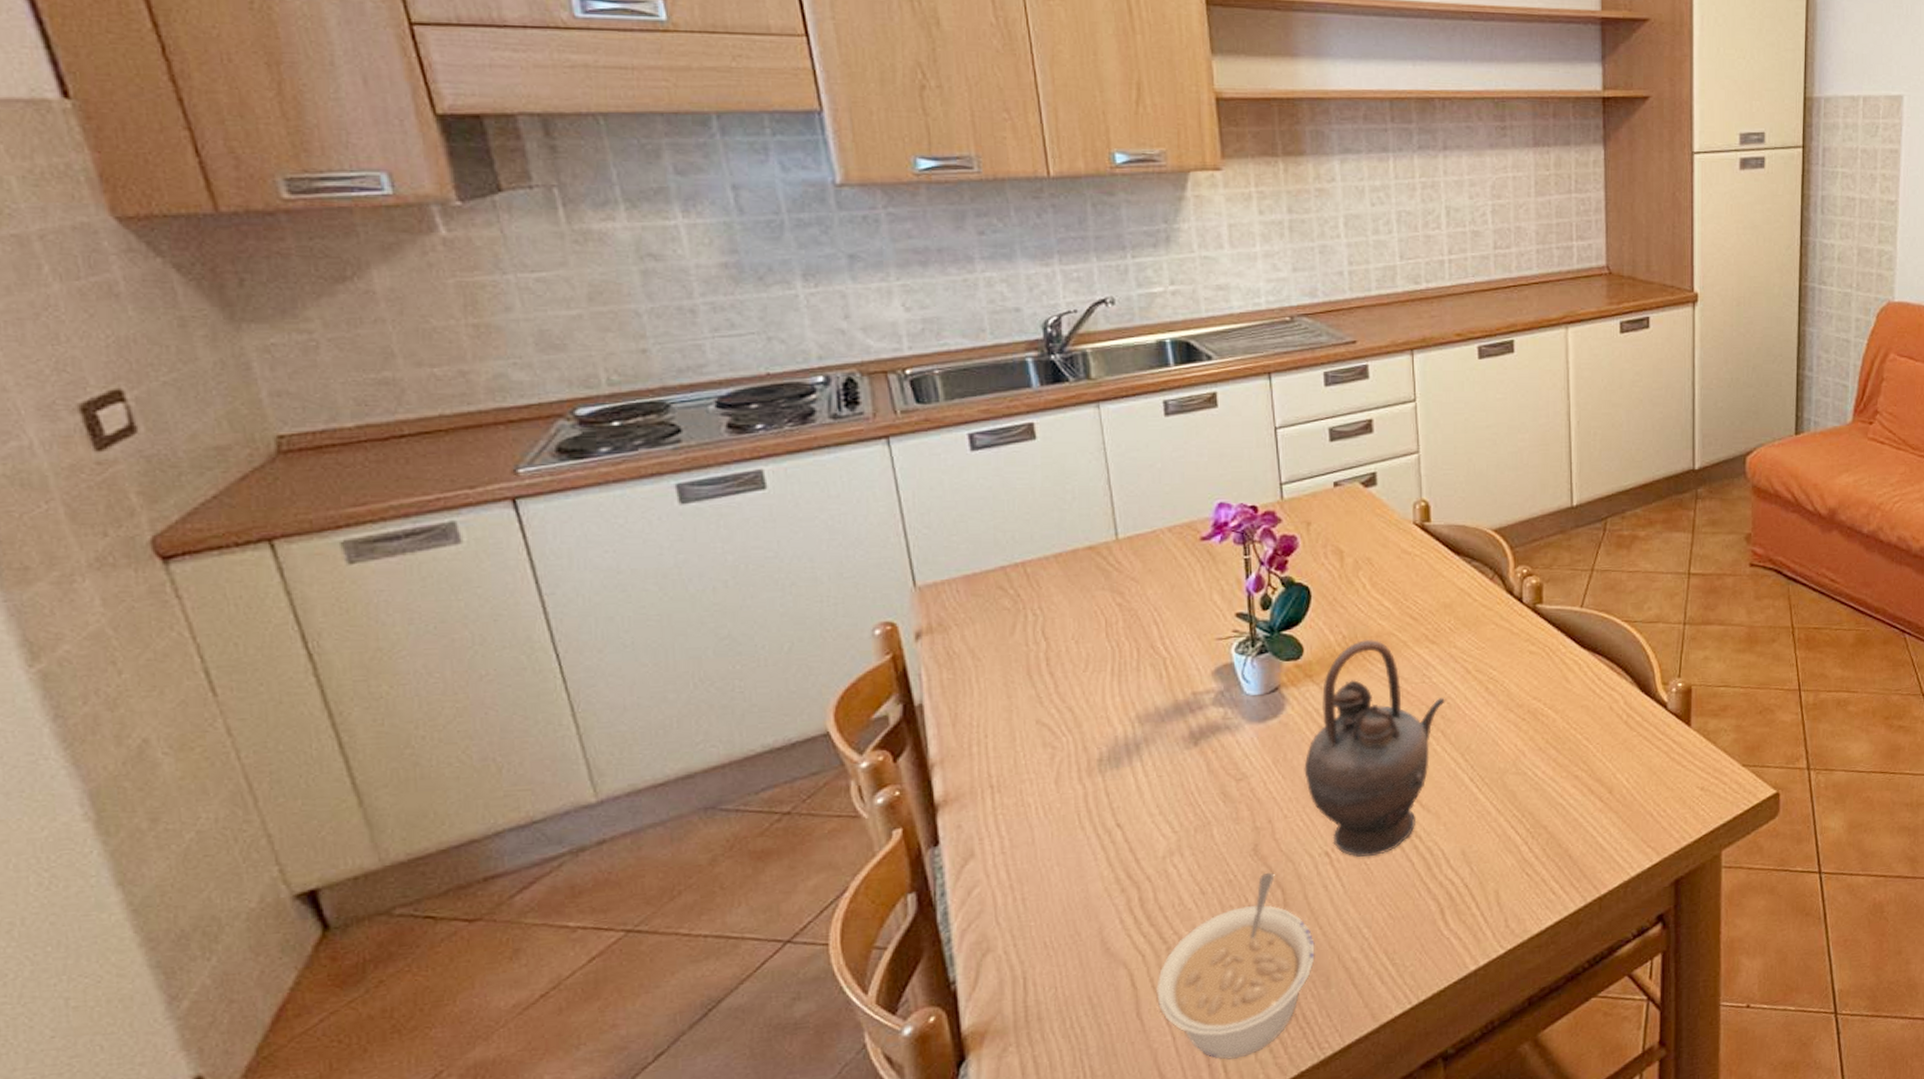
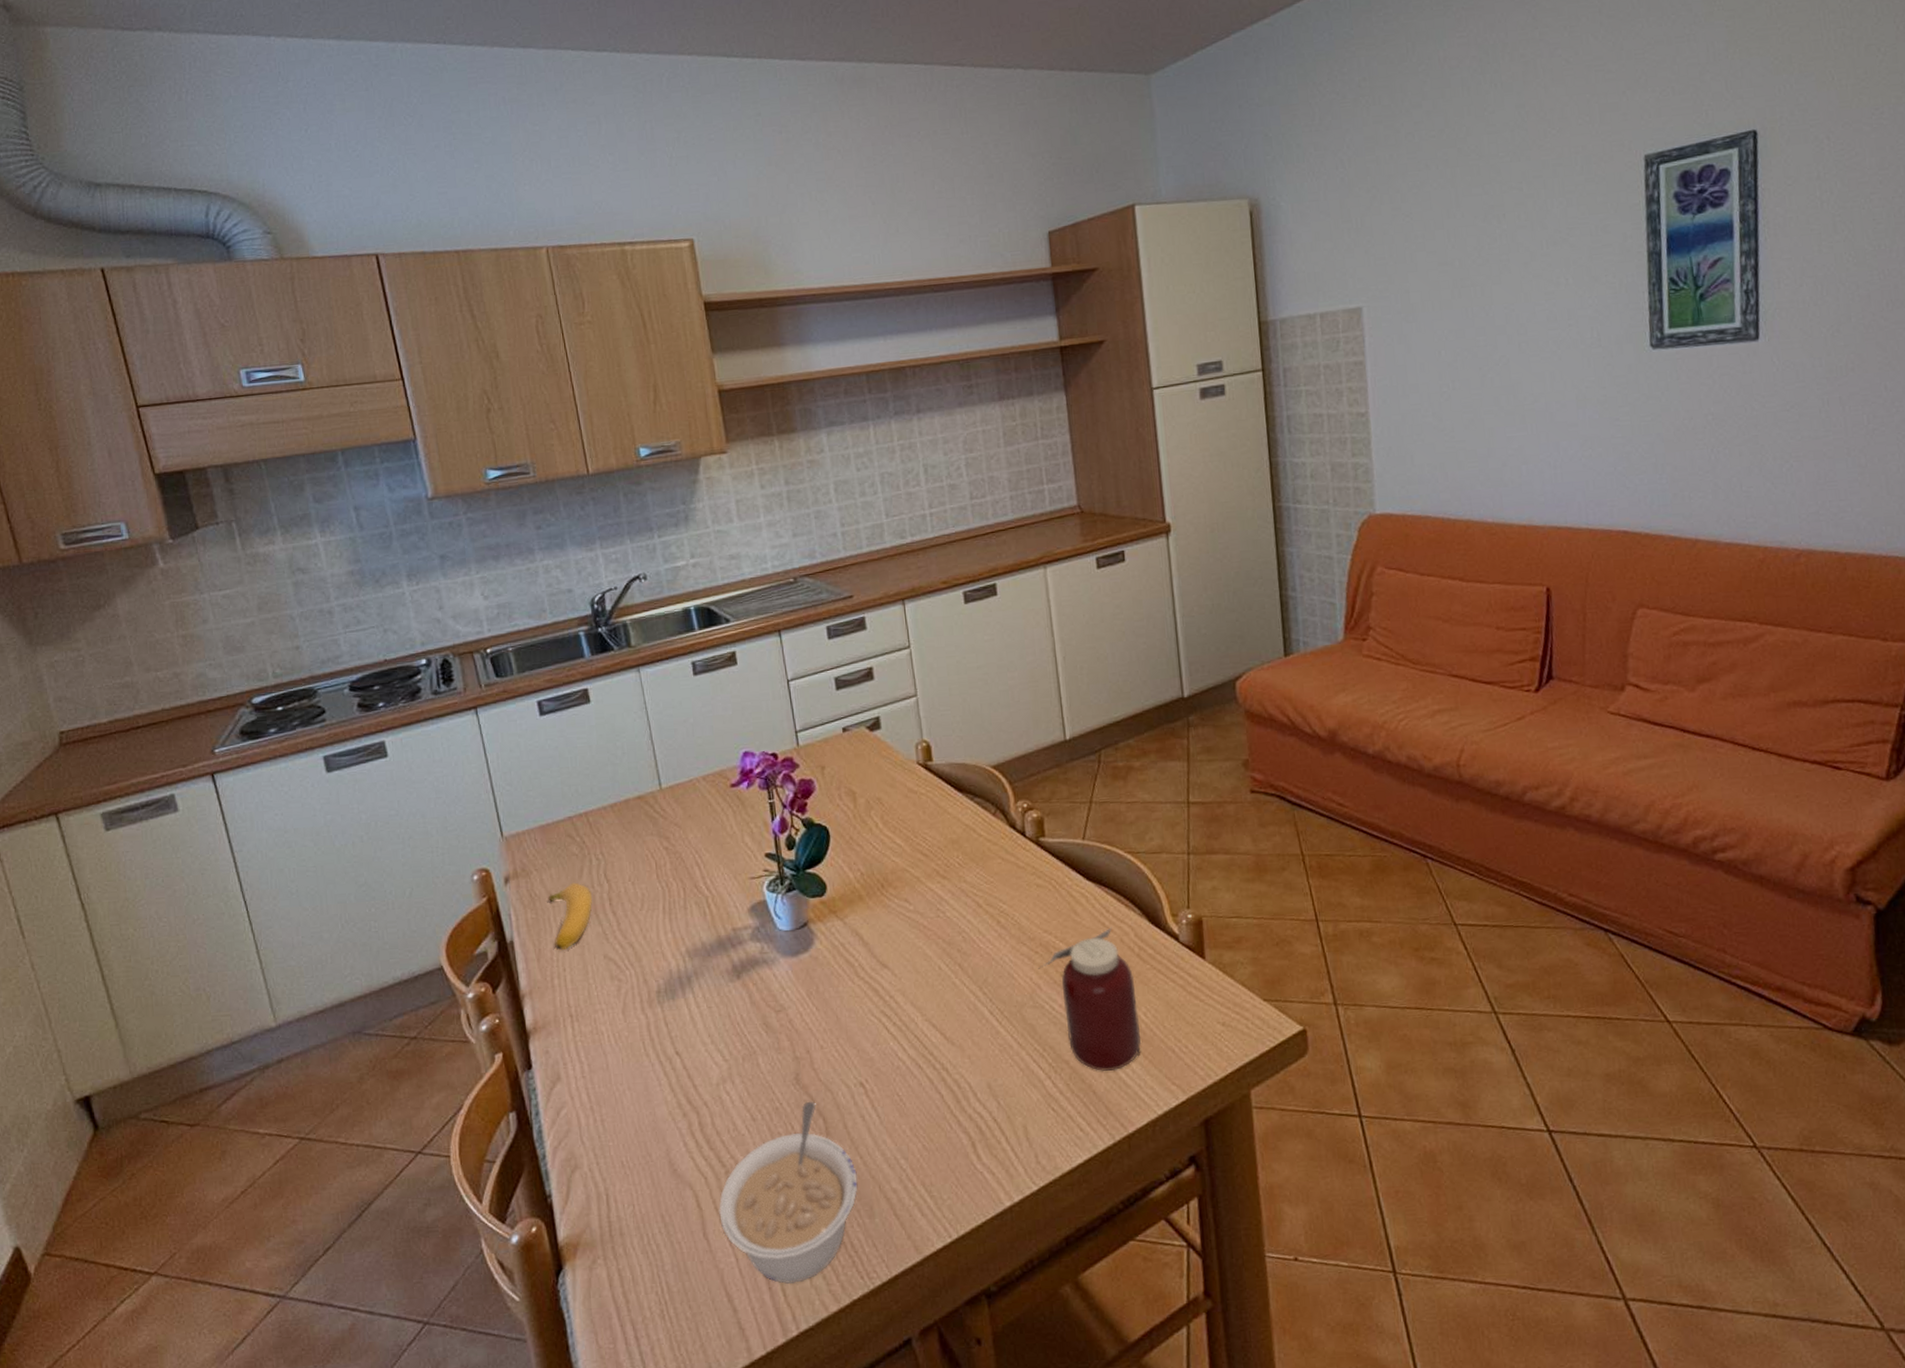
banana: none [969,639,1025,715] -> present [548,882,592,951]
teapot: present [1304,639,1445,857] -> none [835,875,960,1088]
jar: none [1523,694,1621,836] -> present [1037,927,1142,1071]

